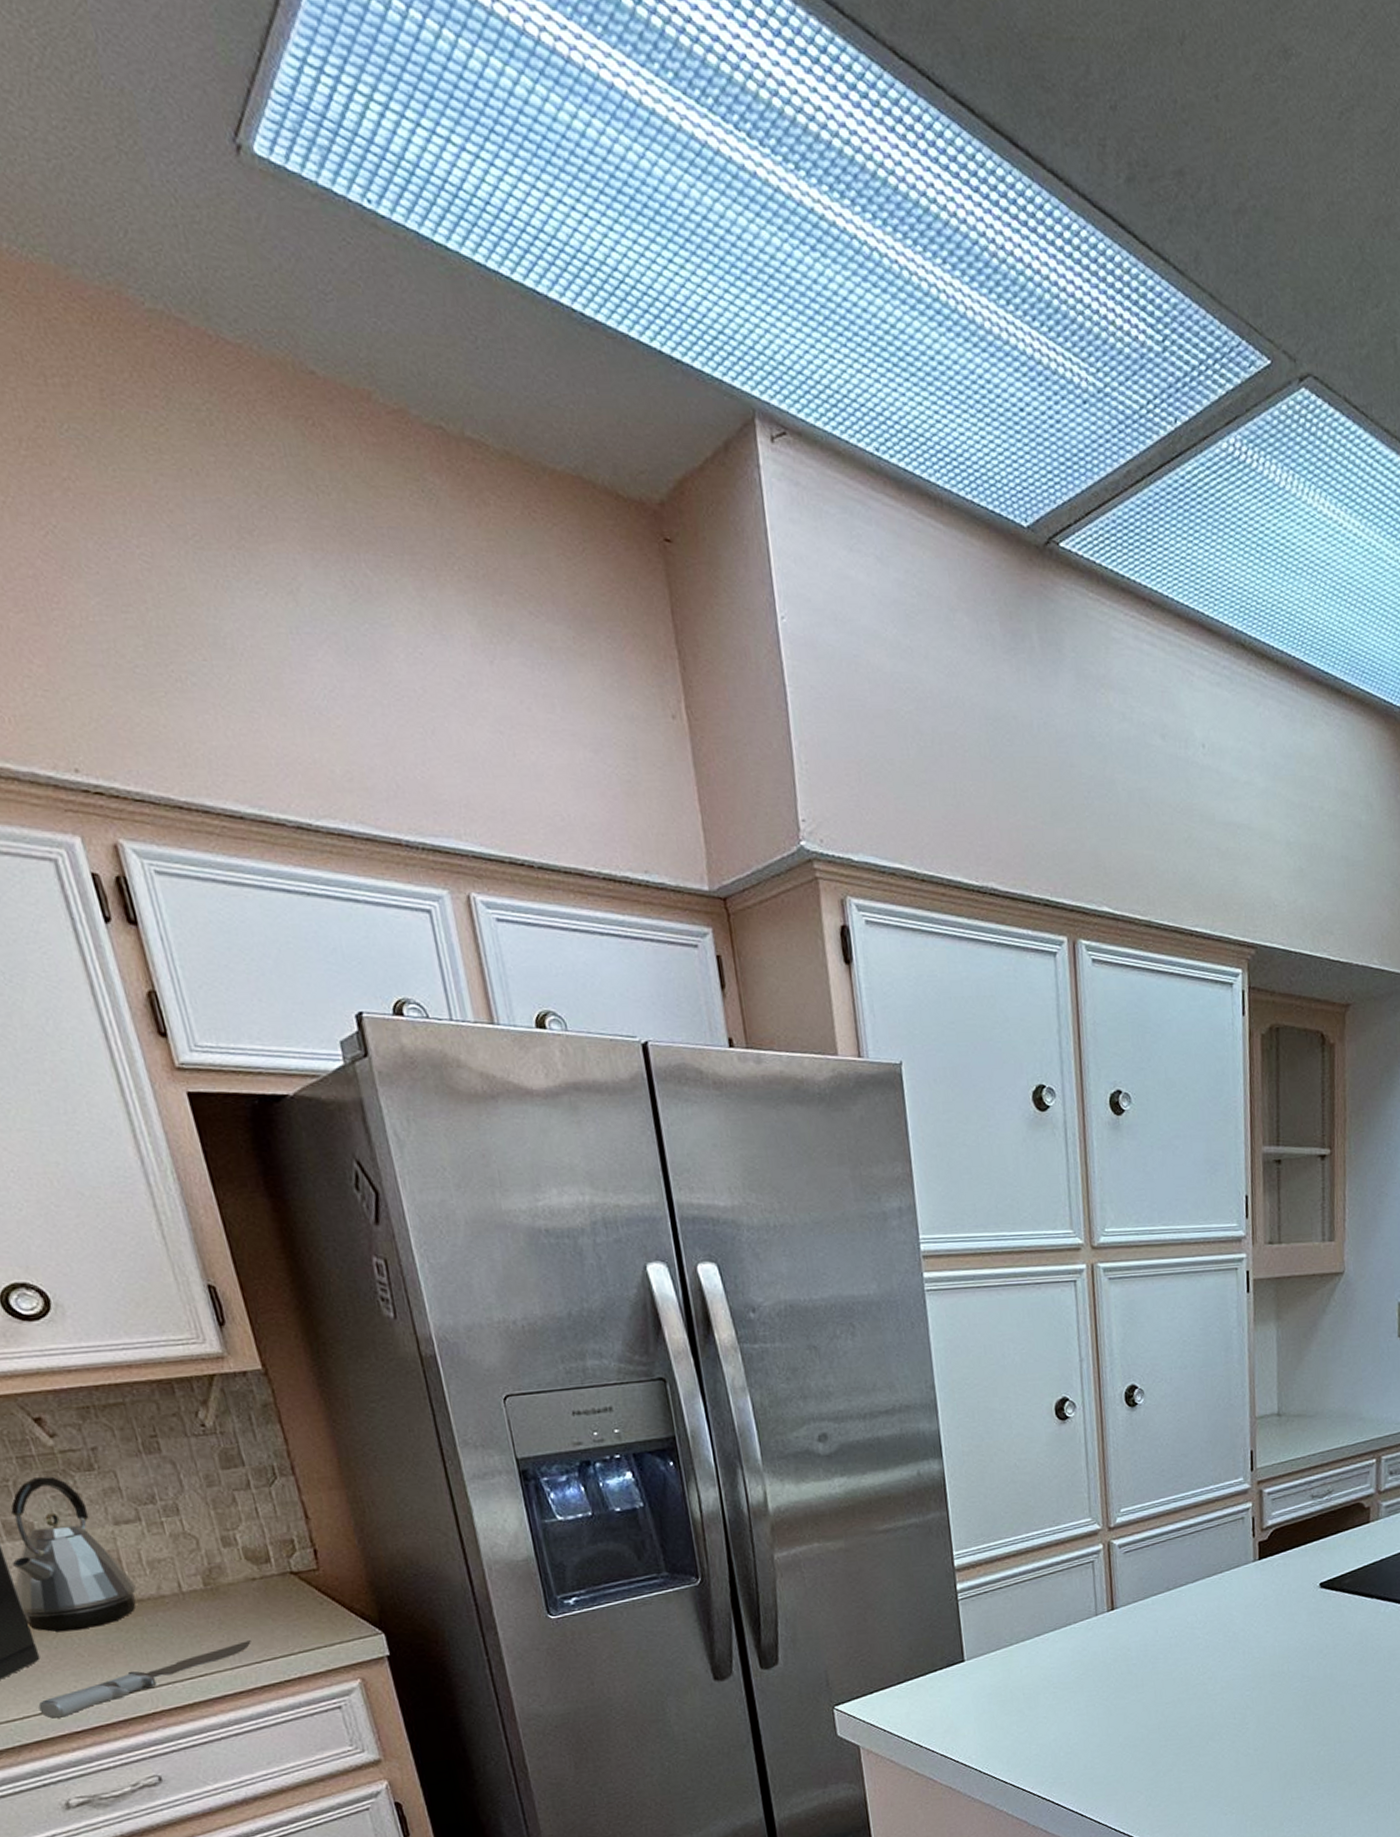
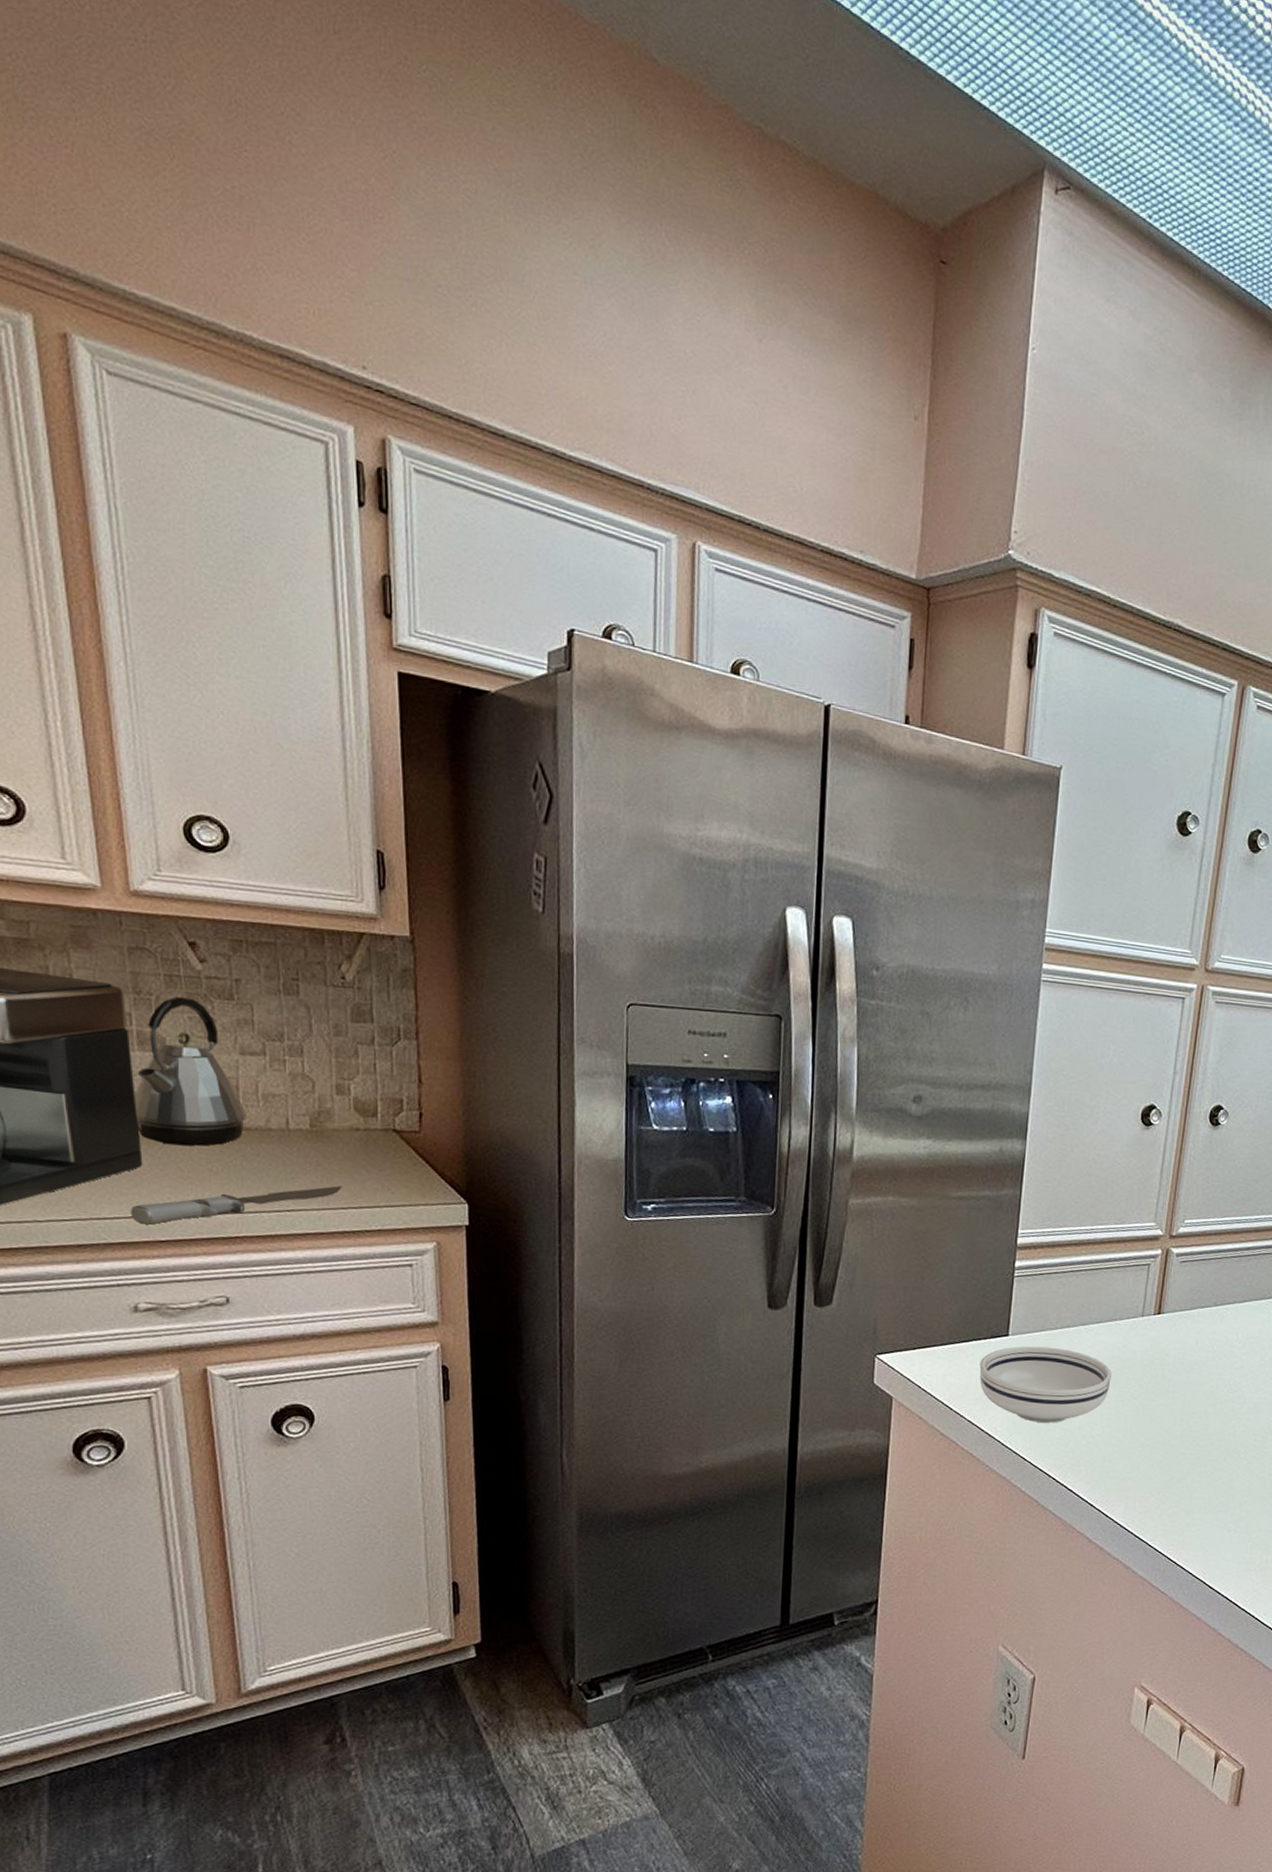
bowl: none [940,1663,1077,1744] -> present [979,1346,1112,1423]

